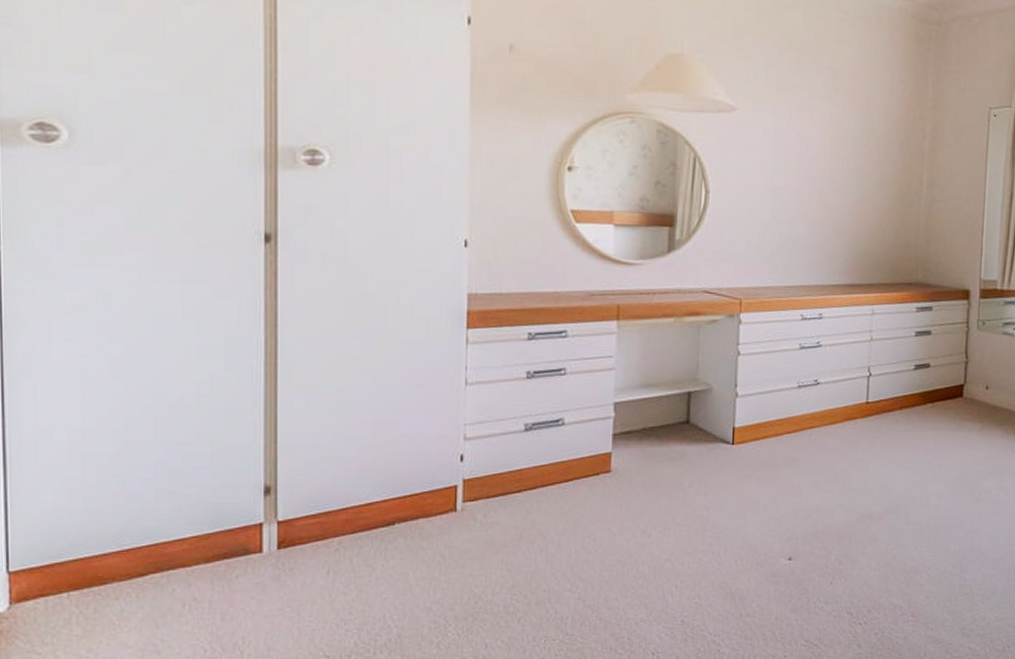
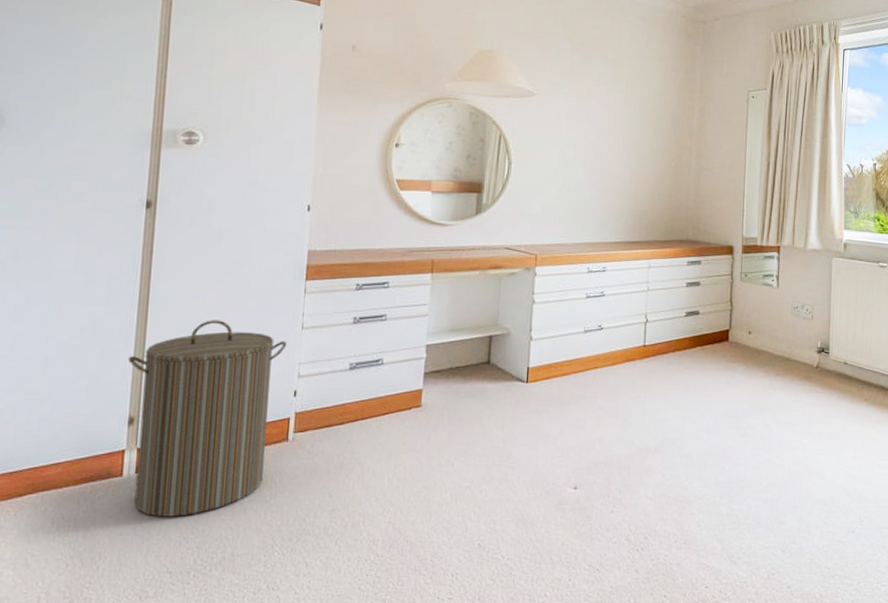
laundry hamper: none [257,374,449,597] -> present [128,320,287,517]

